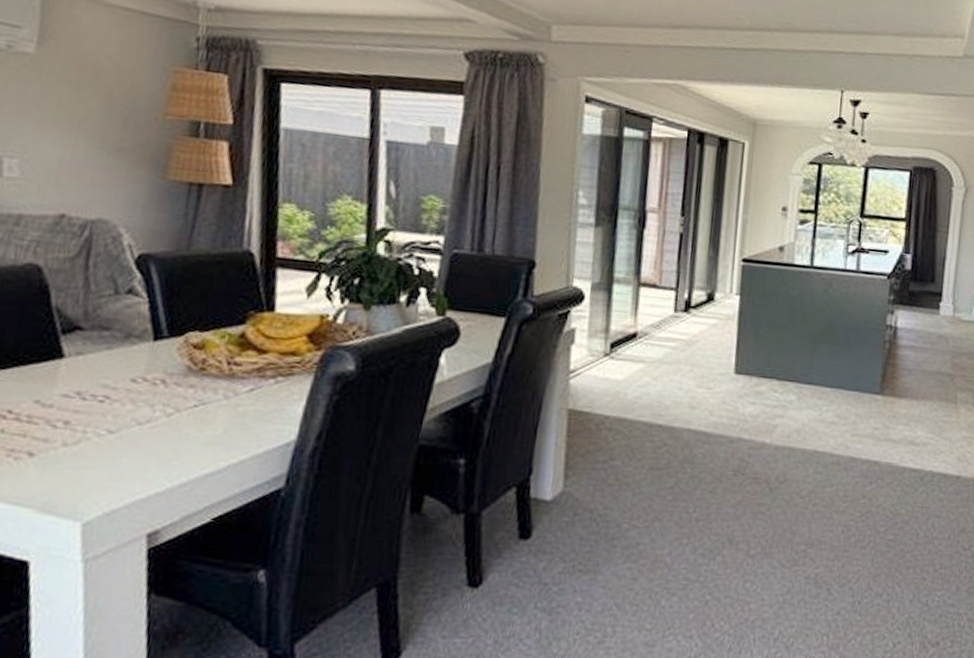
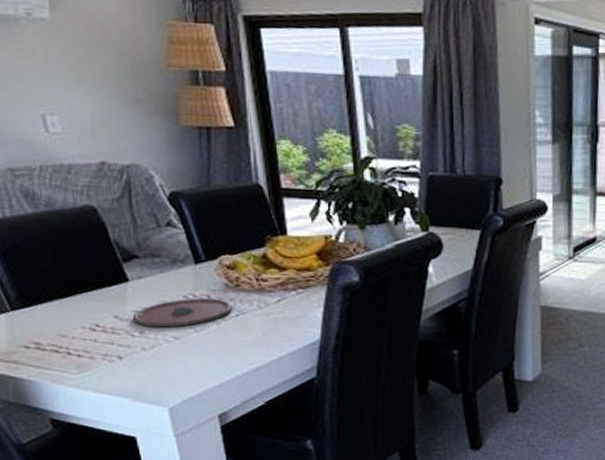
plate: none [58,382,192,419] -> present [132,298,233,328]

